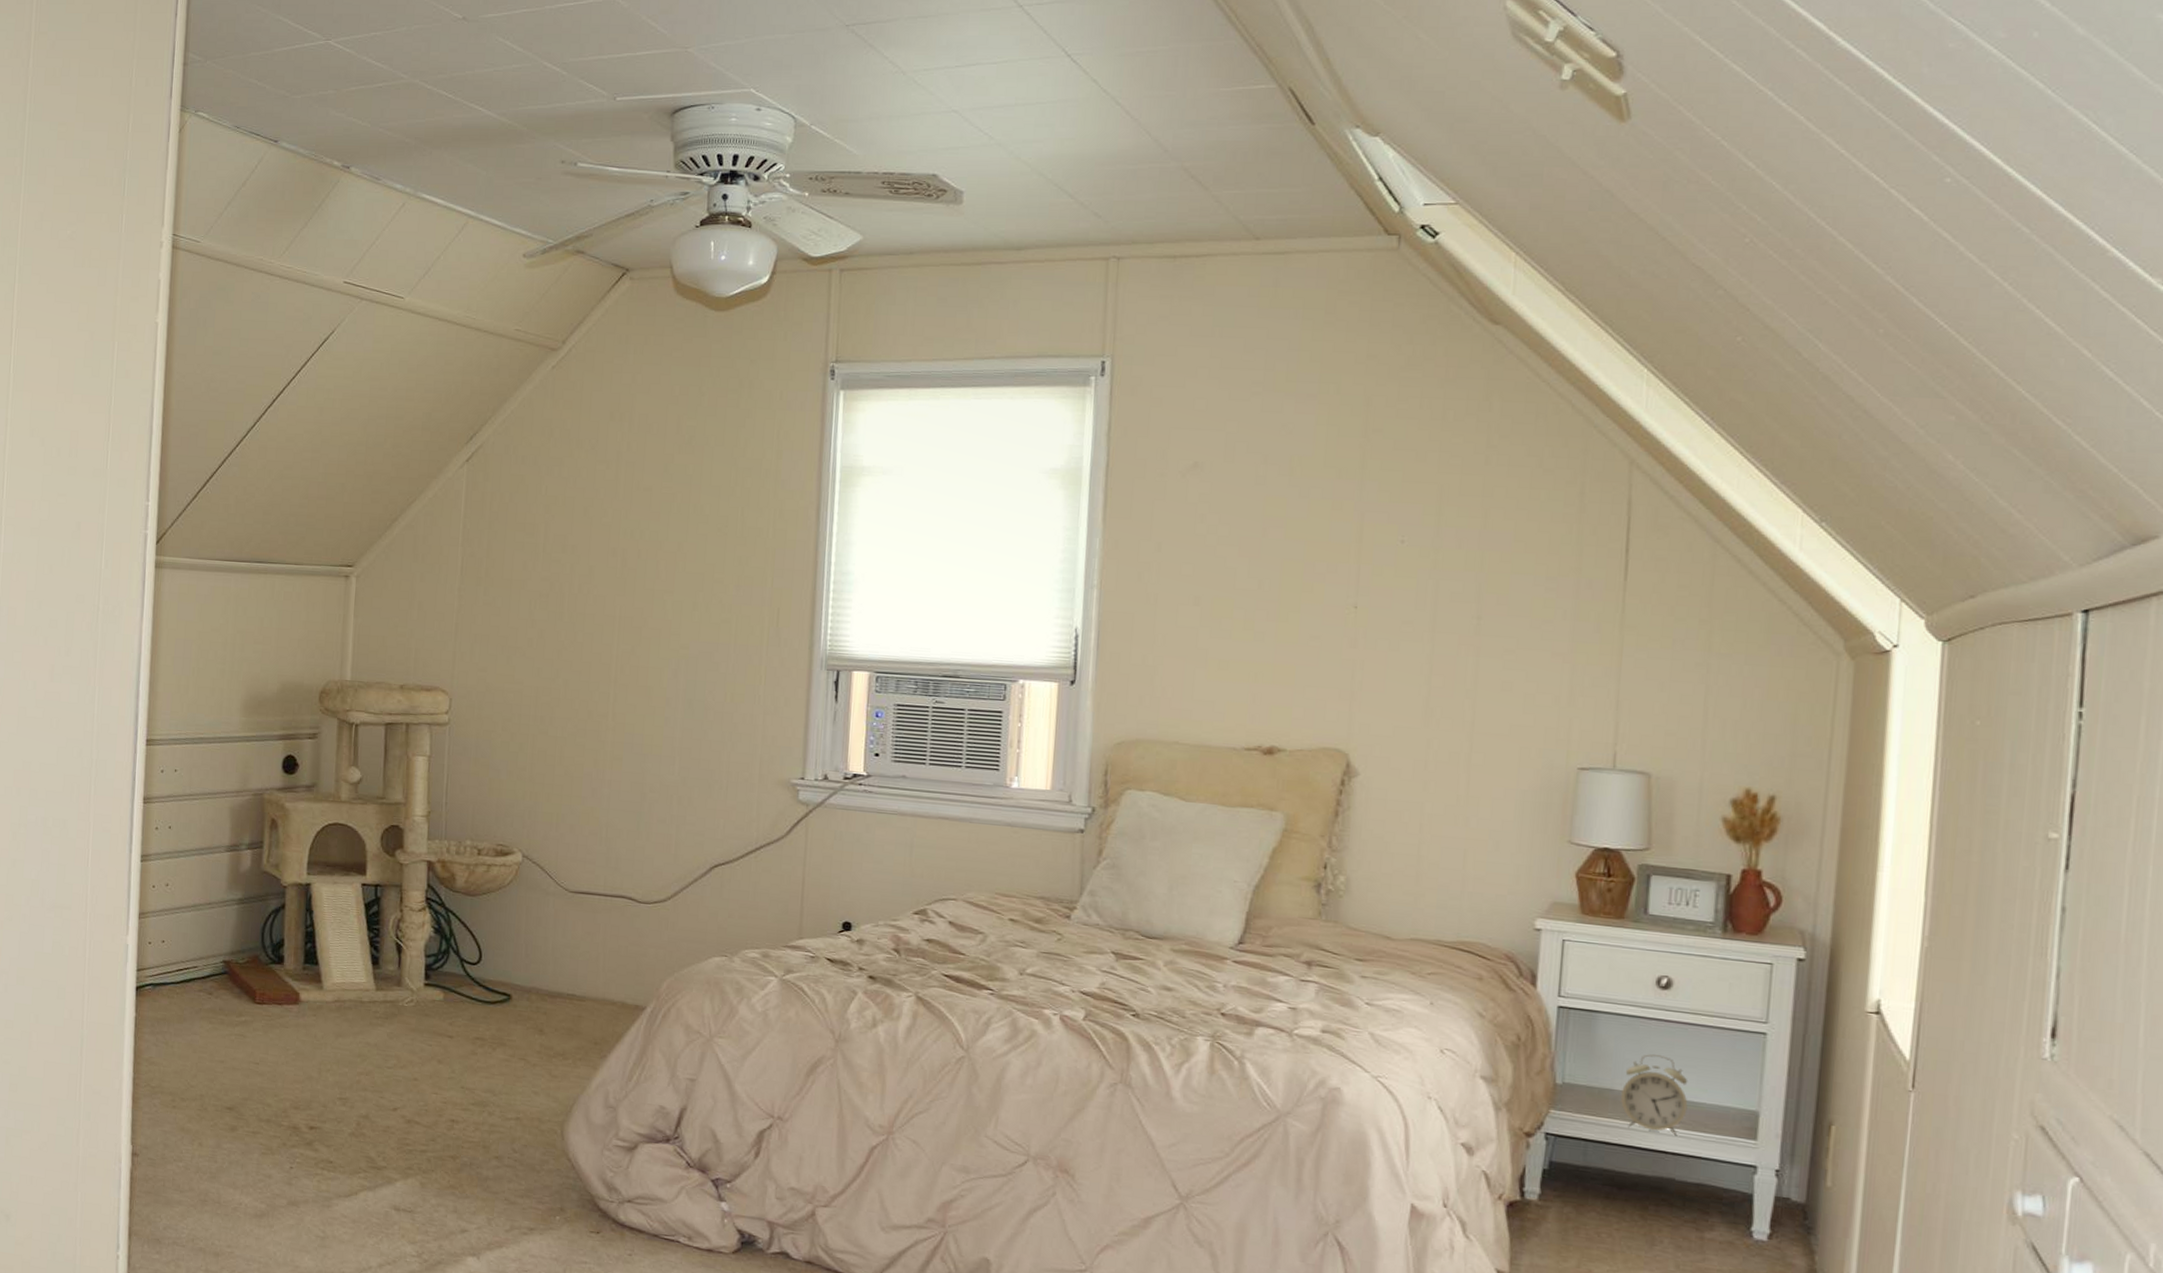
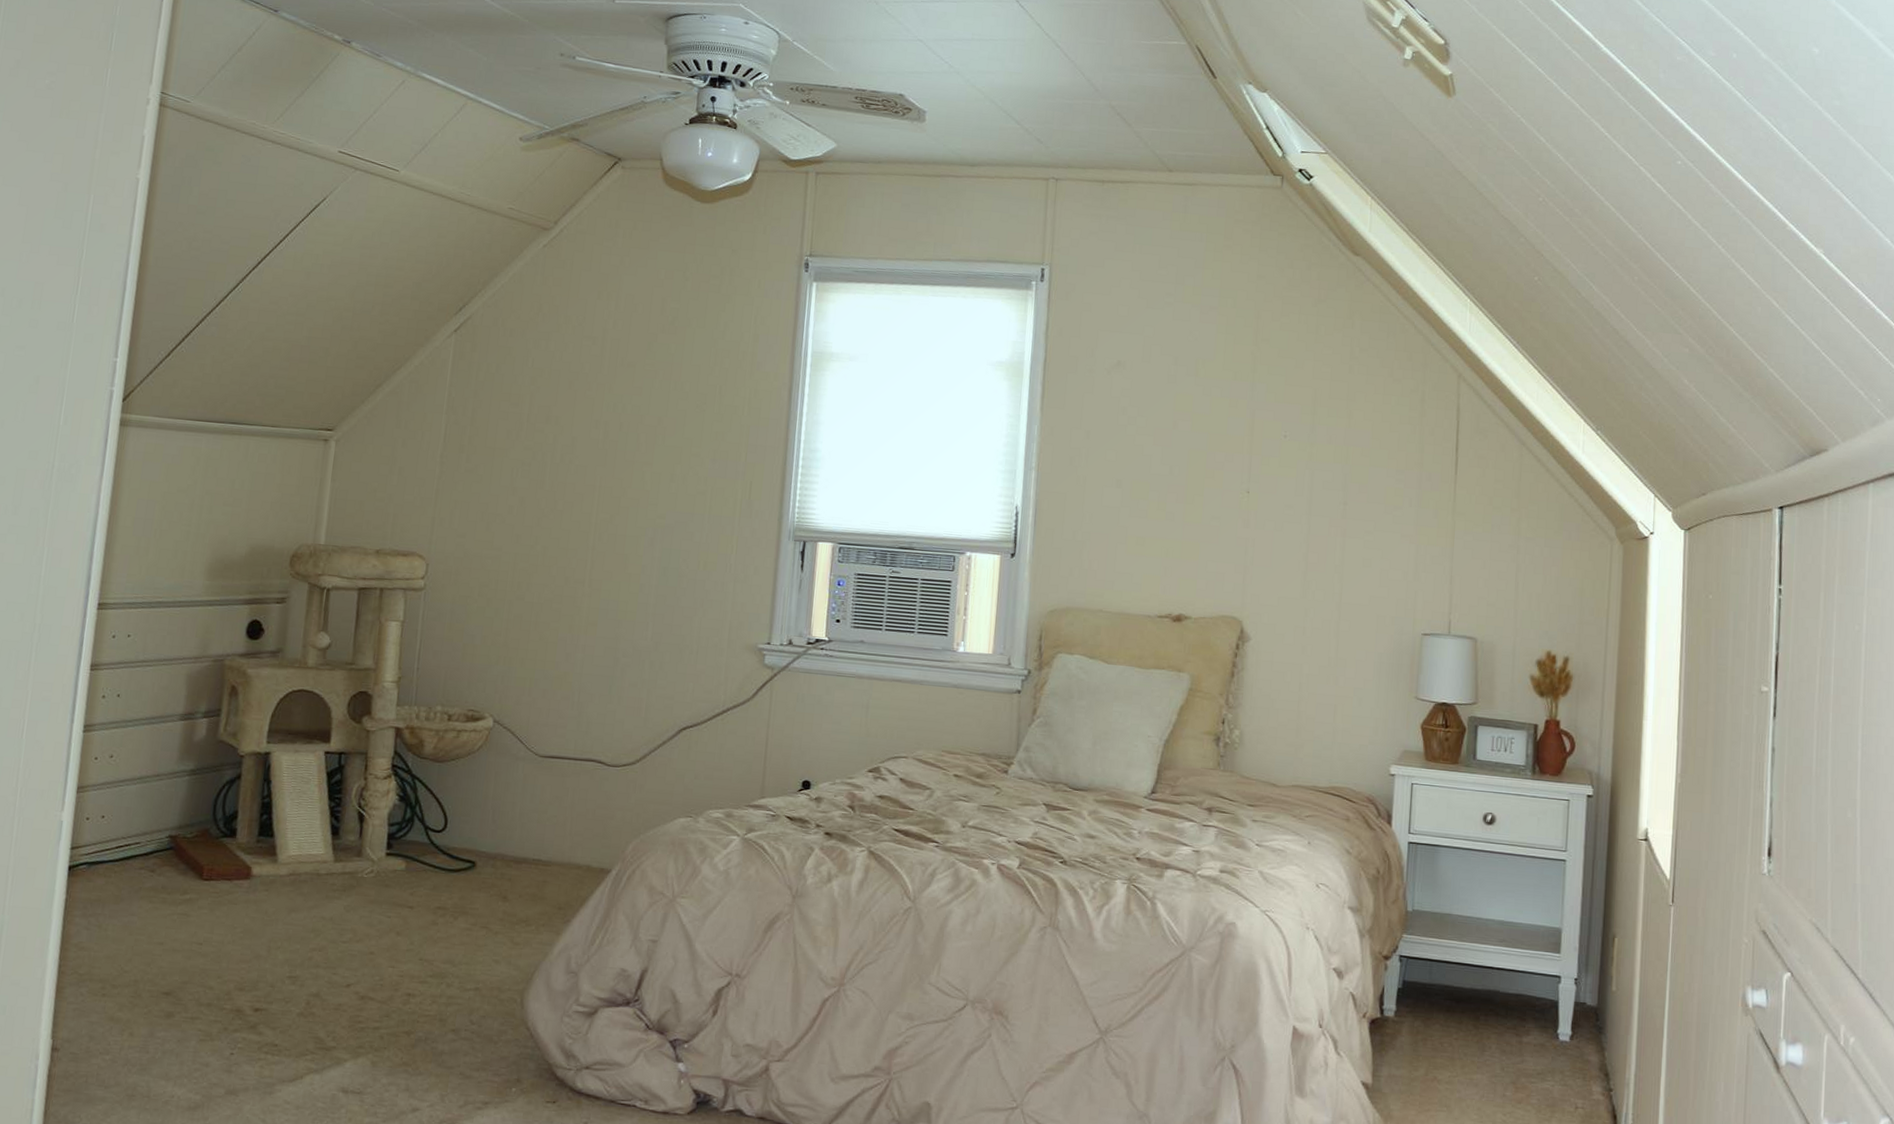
alarm clock: present [1620,1053,1688,1135] -> none [1457,881,1509,952]

